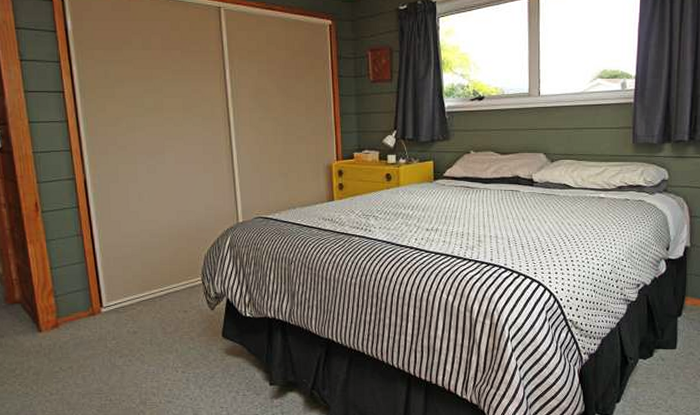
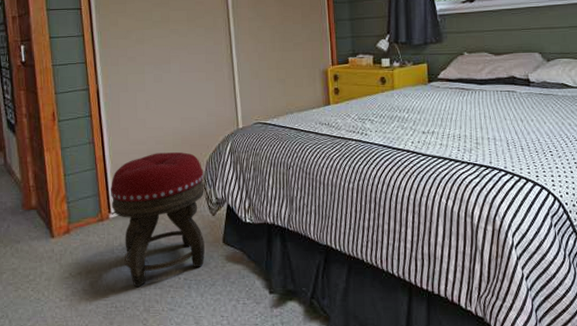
footstool: none [102,246,203,380] -> present [111,152,205,287]

